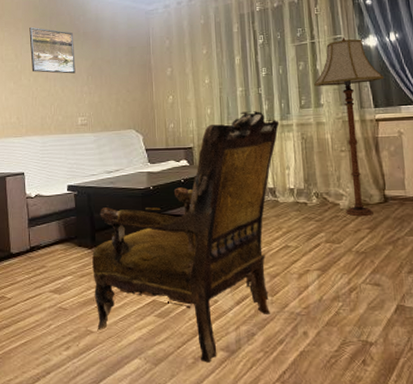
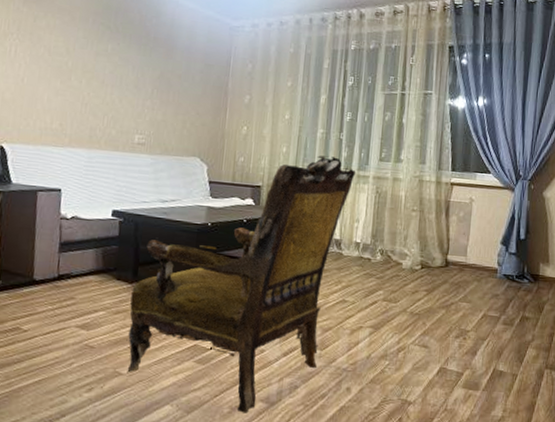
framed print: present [29,27,76,74] -> none [85,18,142,84]
floor lamp: present [314,36,385,217] -> none [397,93,467,279]

